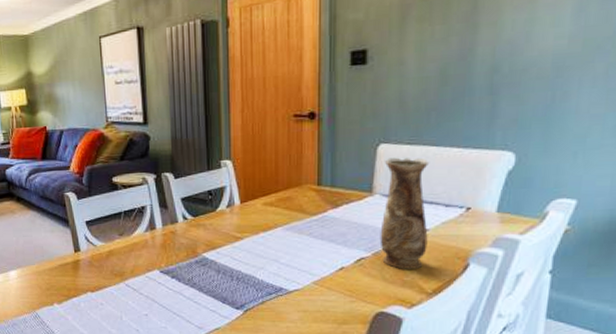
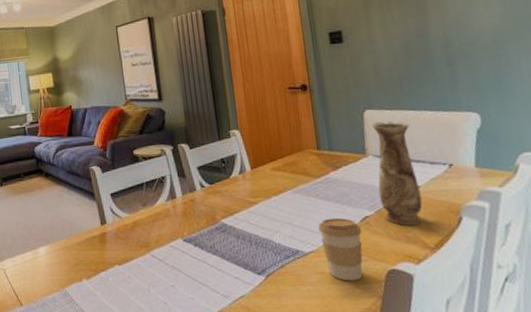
coffee cup: none [306,257,355,321] -> present [318,217,363,281]

